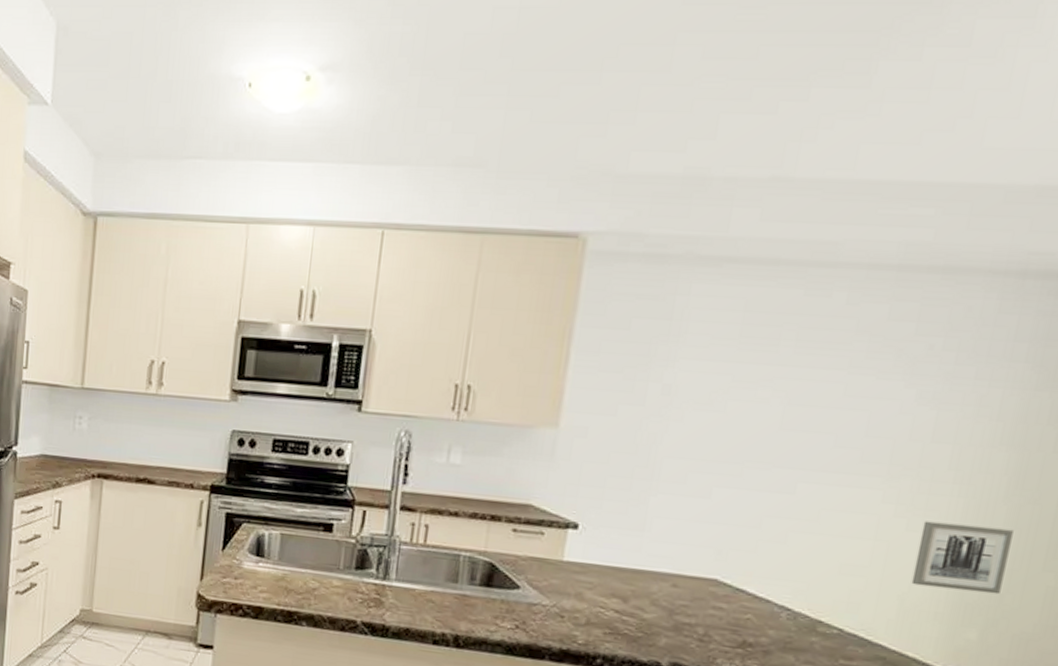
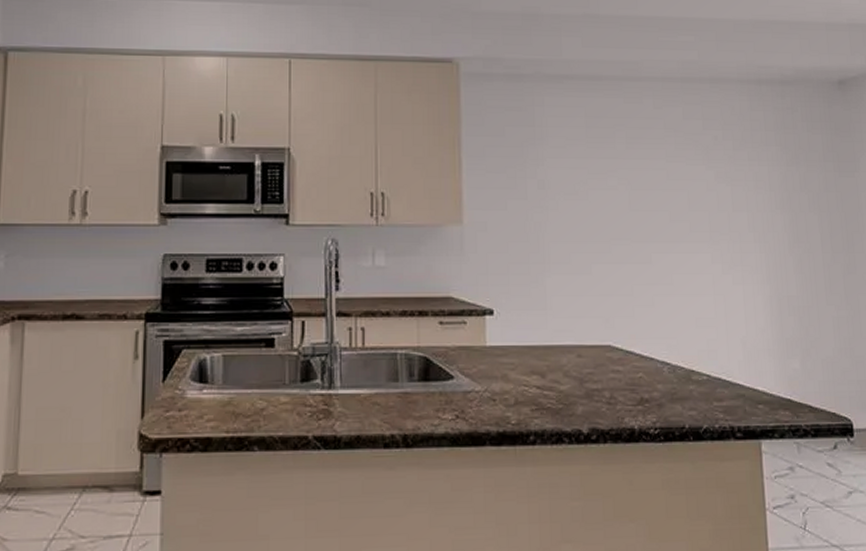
wall art: present [911,521,1014,595] -> none [743,274,805,329]

